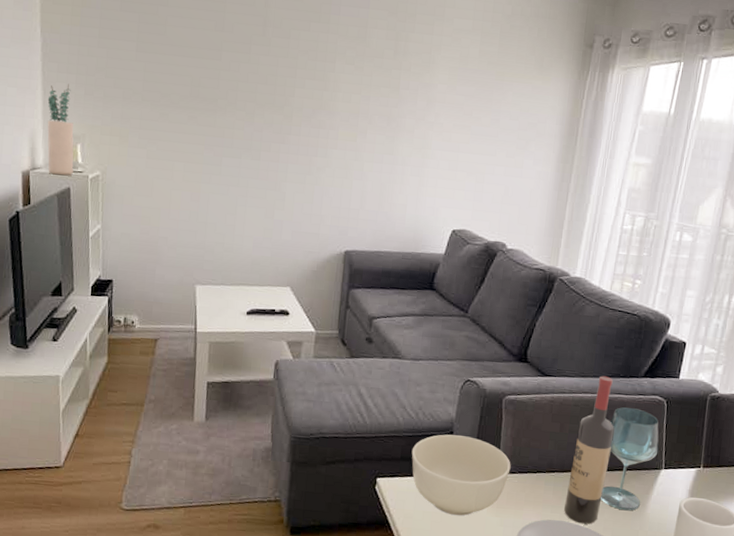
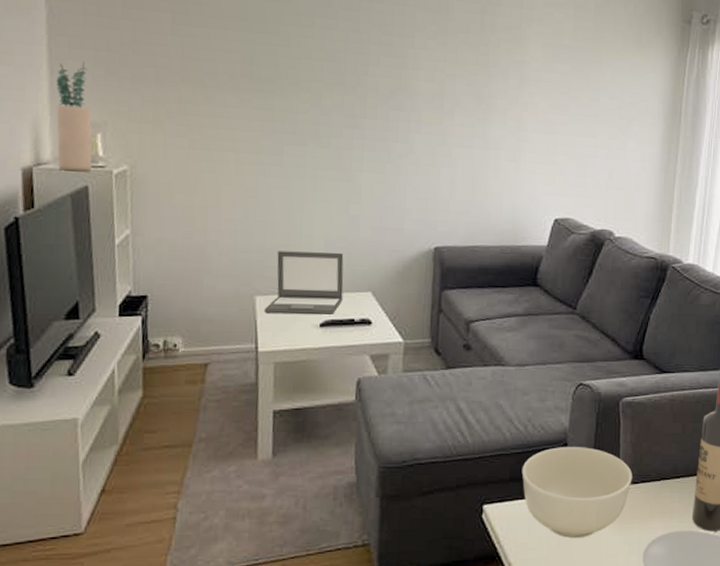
laptop: none [202,248,268,305] -> present [263,251,344,315]

